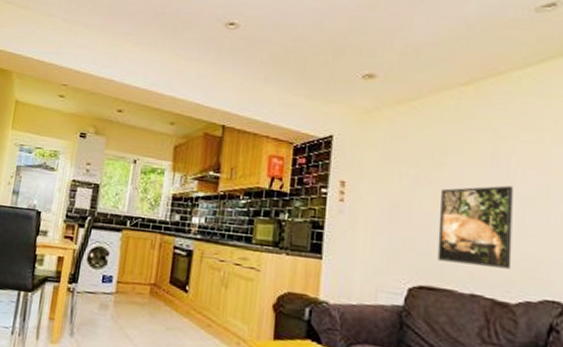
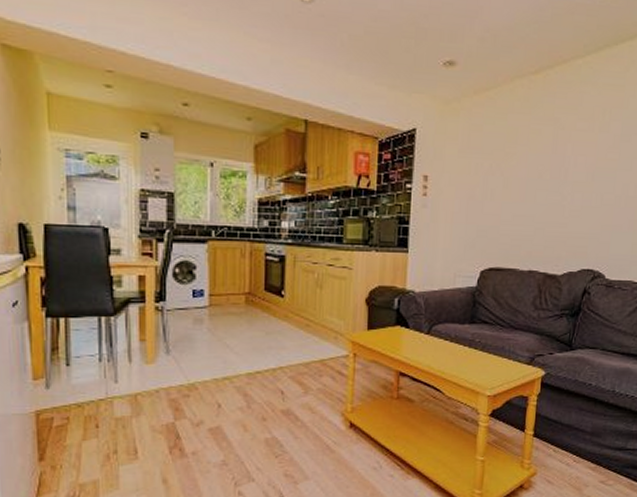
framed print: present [437,185,513,269] -> none [504,172,567,246]

